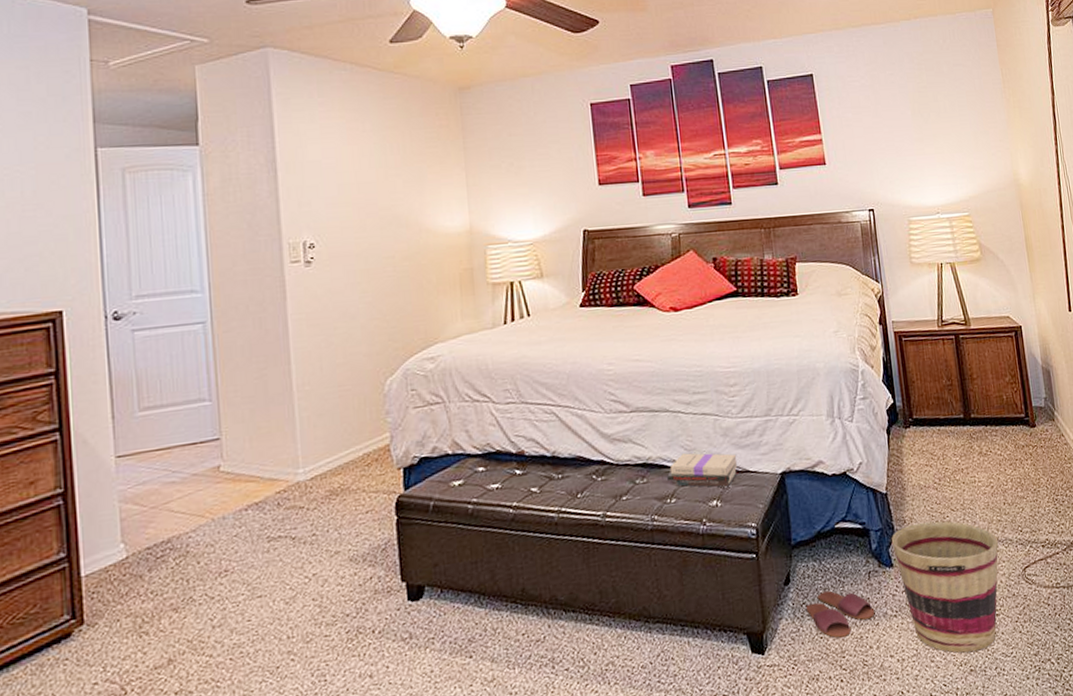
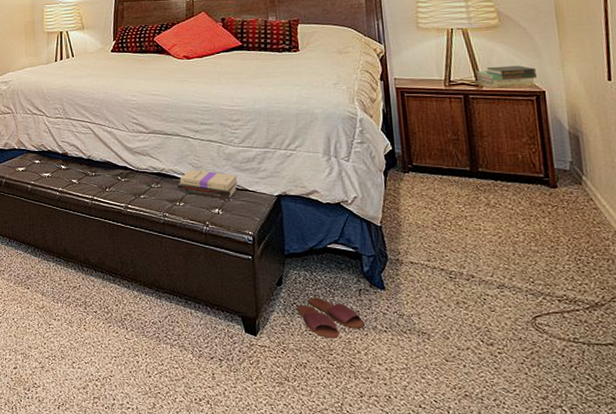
basket: present [891,521,999,653] -> none [384,257,505,380]
books: none [962,300,1015,327] -> present [473,65,538,89]

